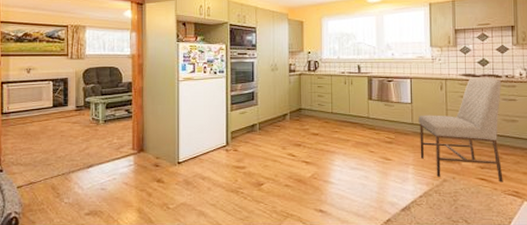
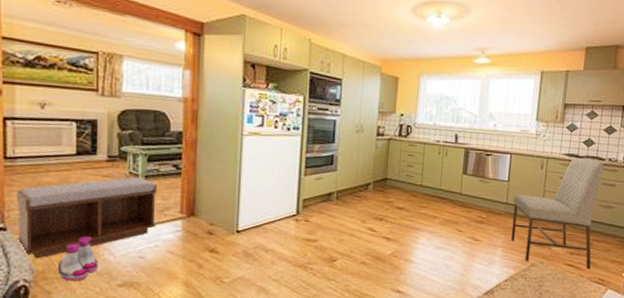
bench: none [9,121,114,194] -> present [16,176,157,259]
boots: none [40,173,70,212] -> present [58,236,98,282]

